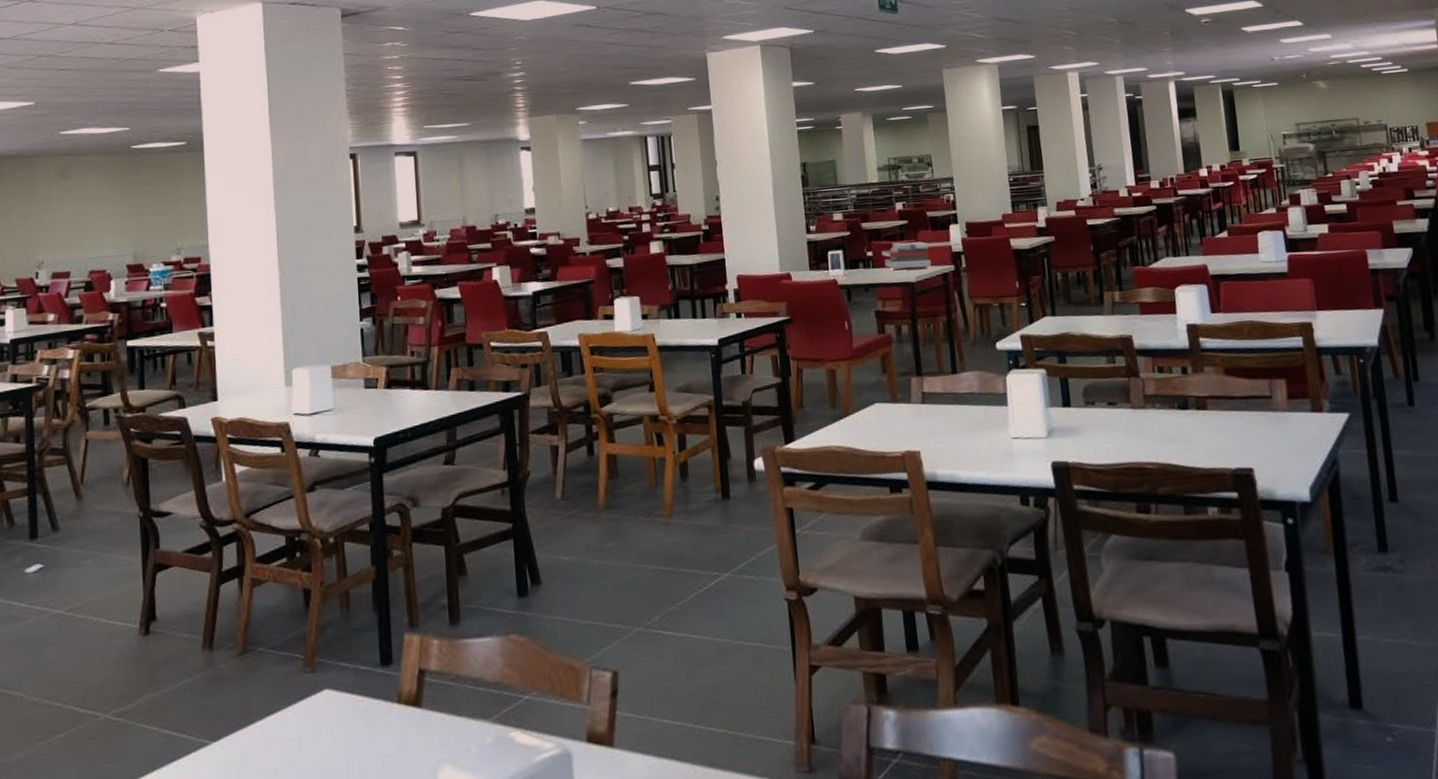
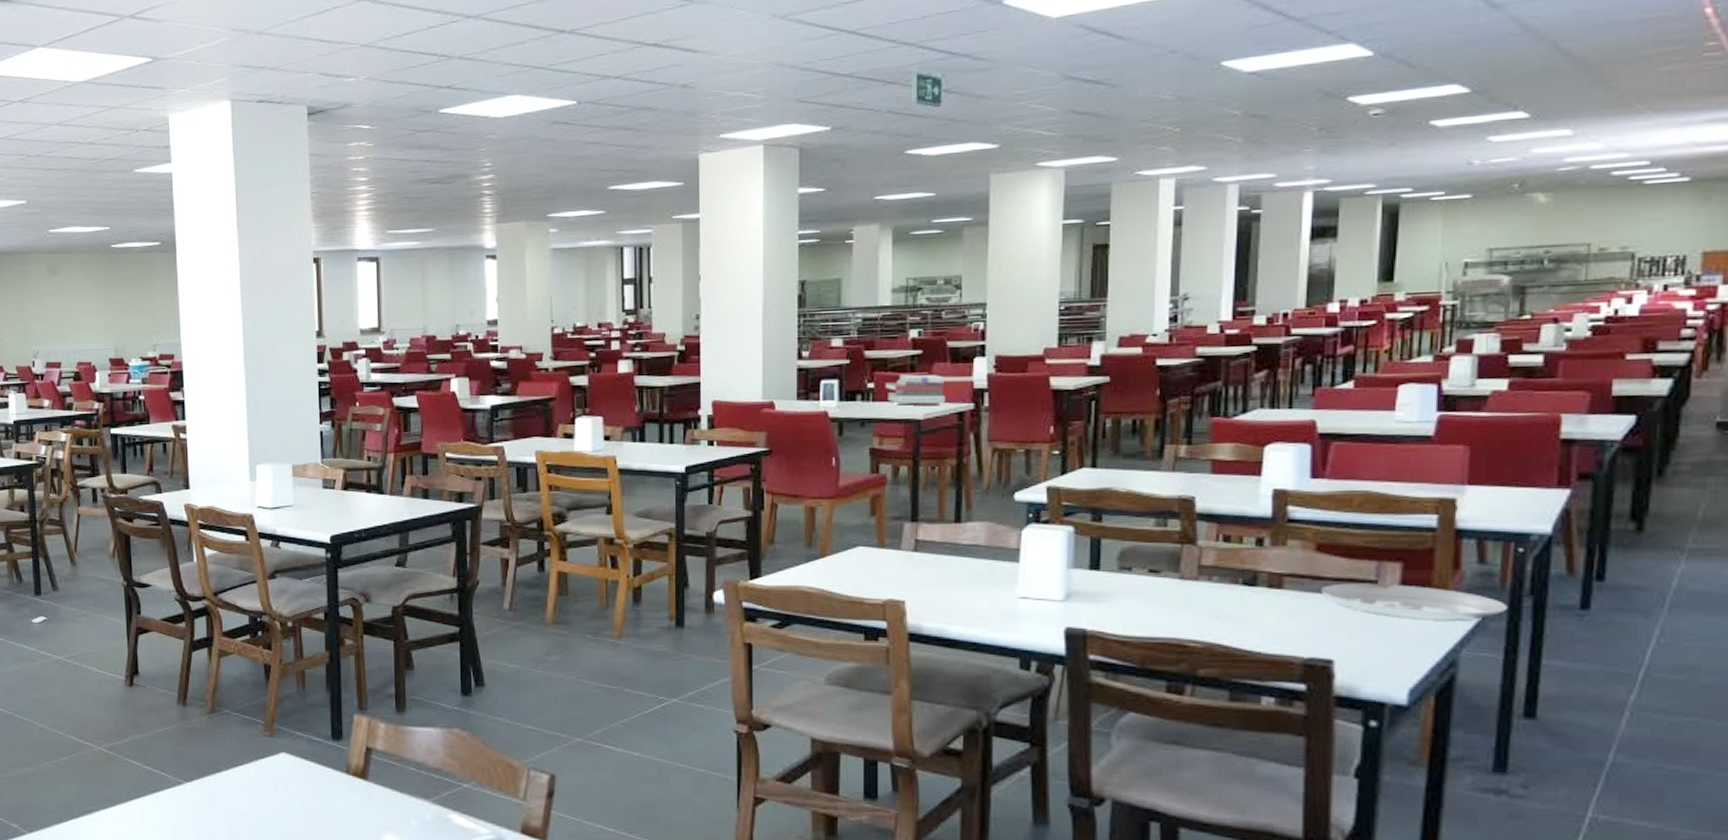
plate: none [1234,397,1362,427] -> present [1321,583,1507,621]

